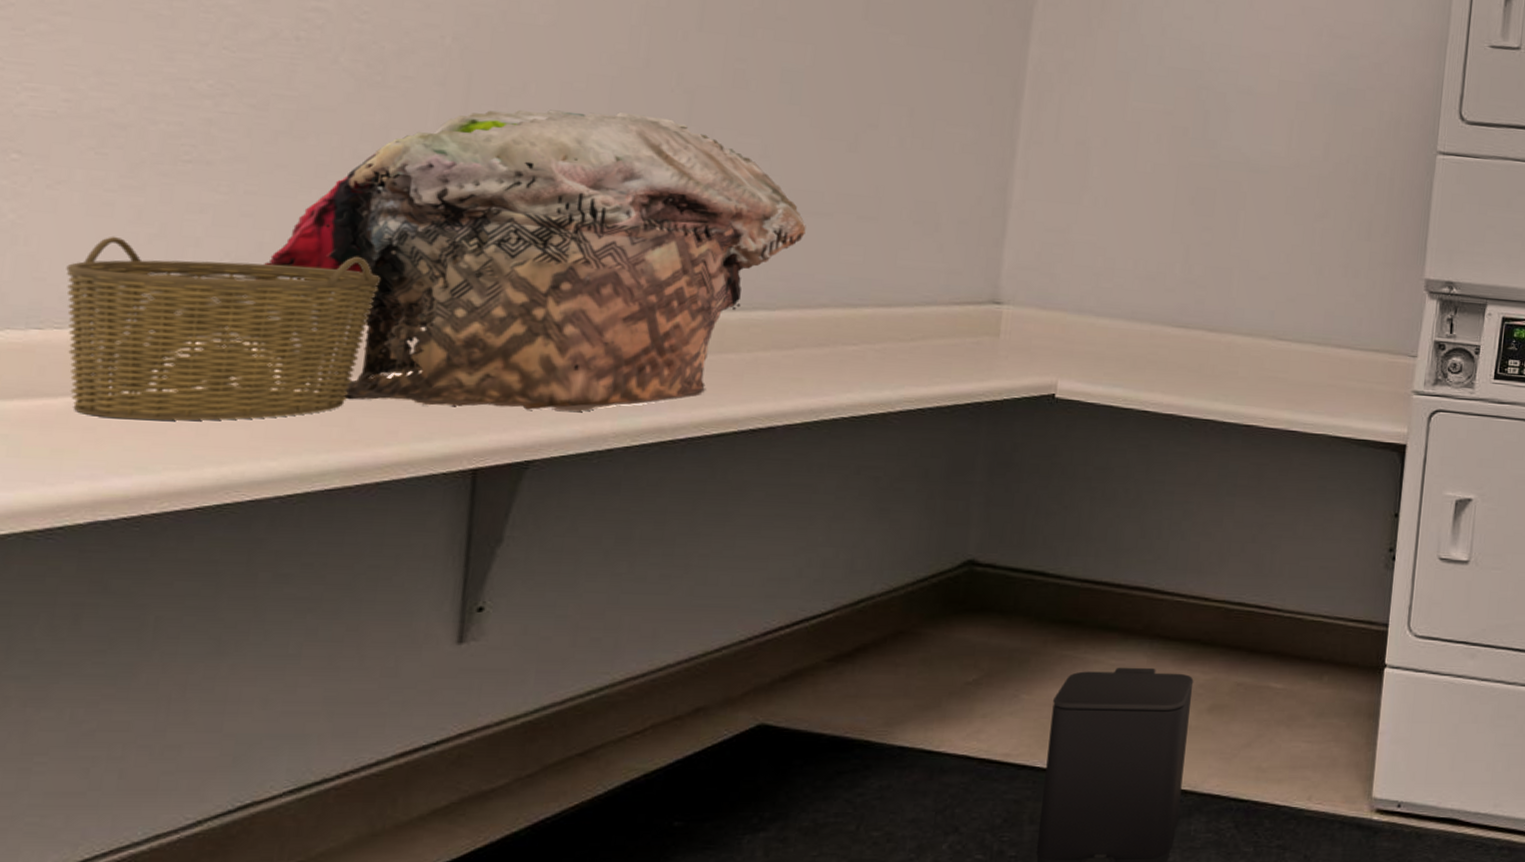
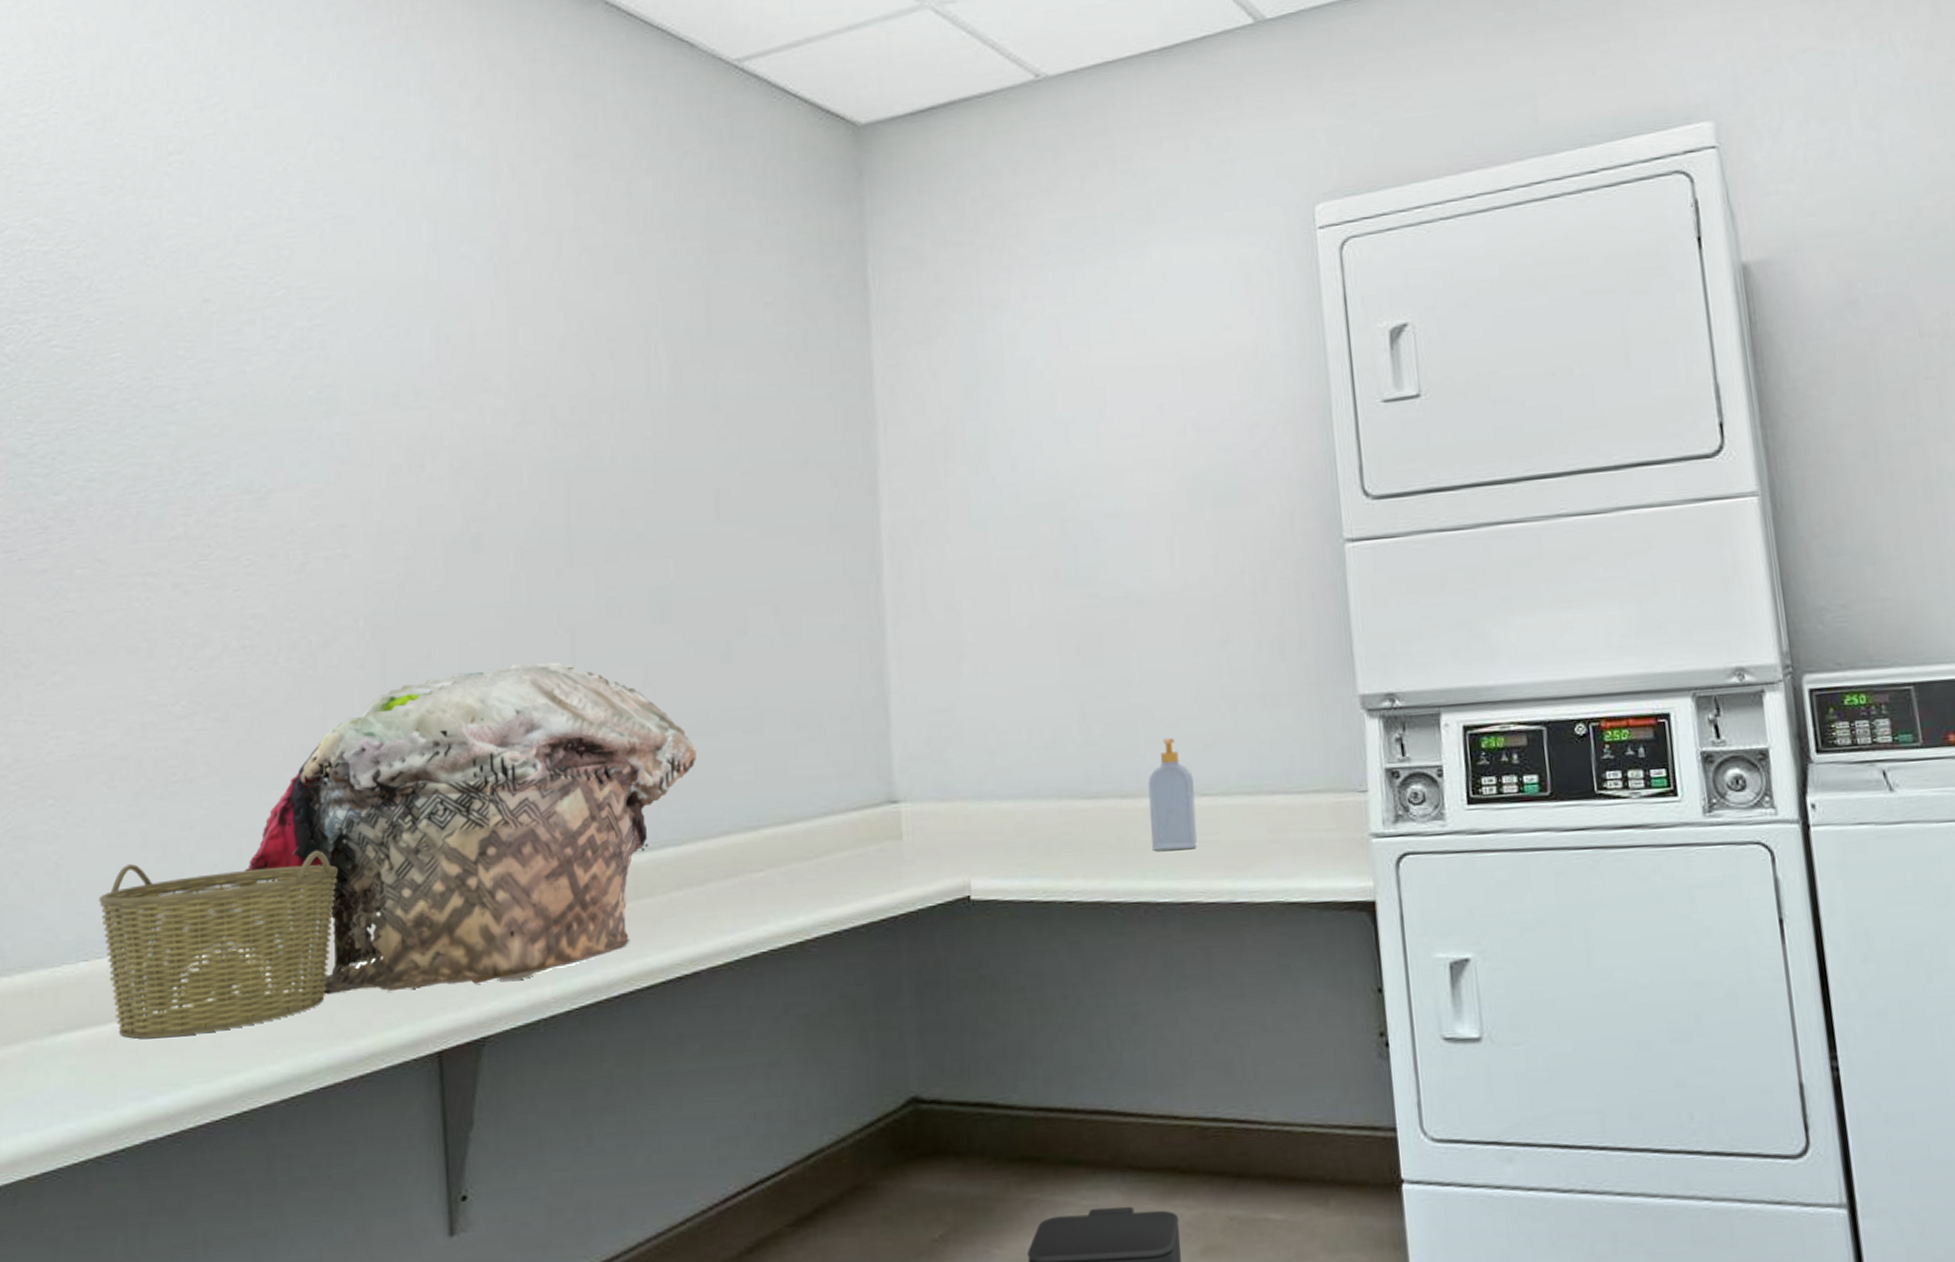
soap bottle: none [1227,287,1274,383] -> present [1148,737,1197,851]

